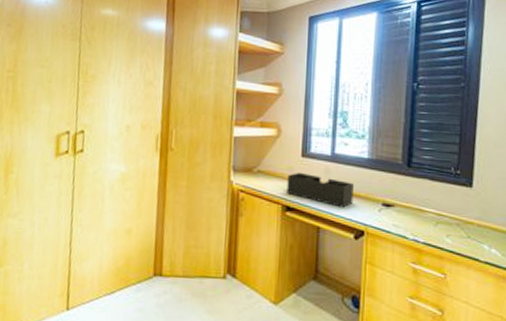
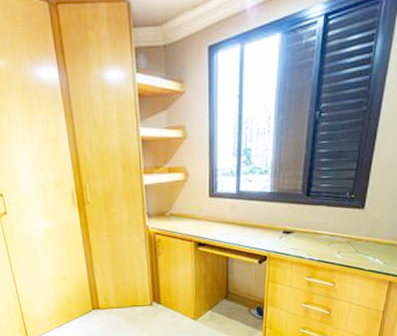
desk organizer: present [287,172,354,208] -> none [197,211,257,239]

